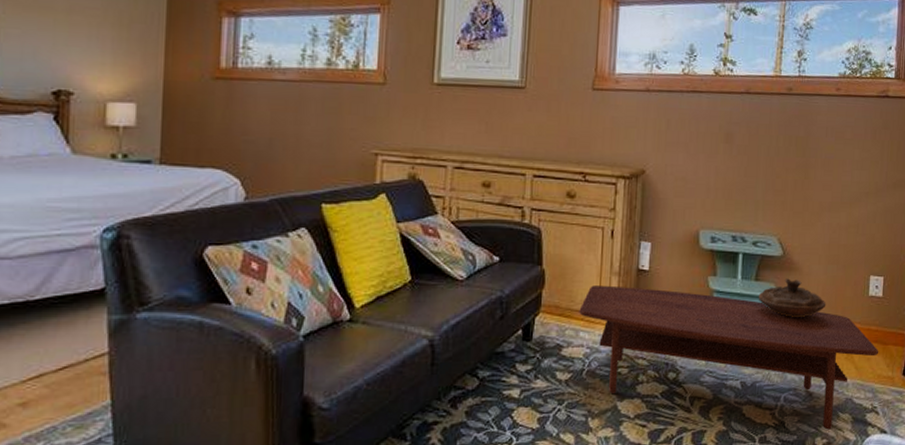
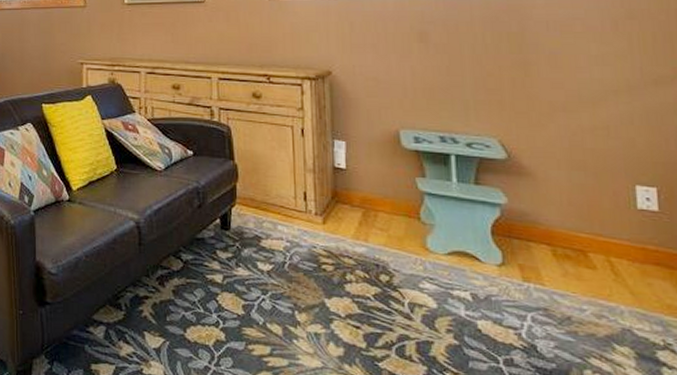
coffee table: present [579,285,879,430] -> none [275,181,665,363]
decorative bowl: present [758,278,826,317] -> none [481,184,576,228]

